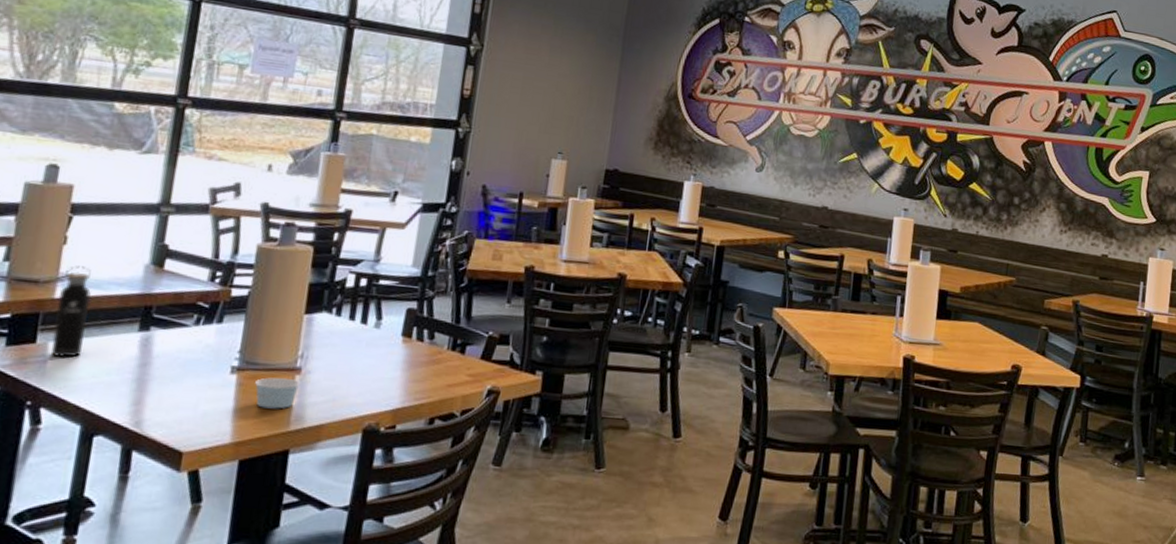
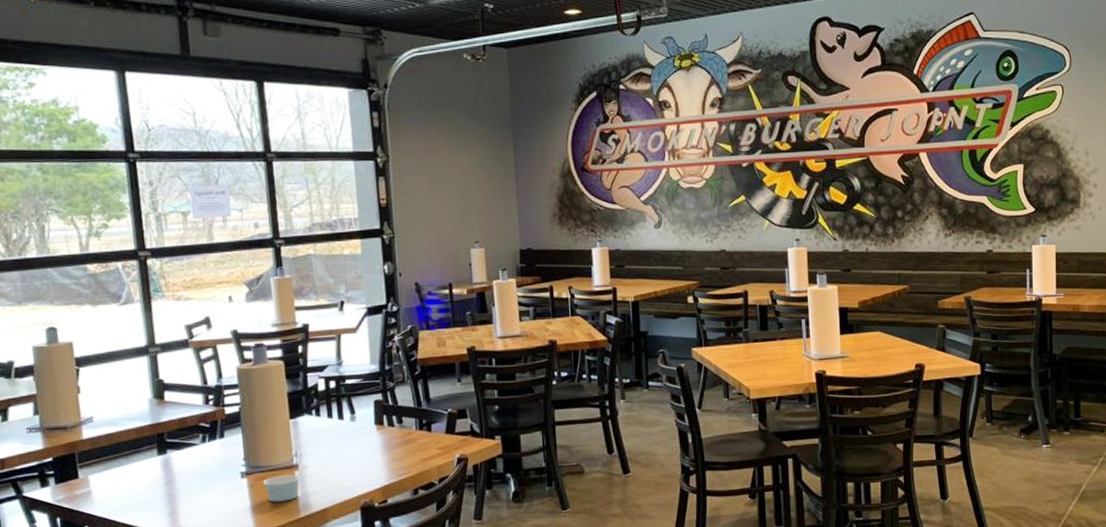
water bottle: present [50,265,92,359] -> none [86,409,117,488]

